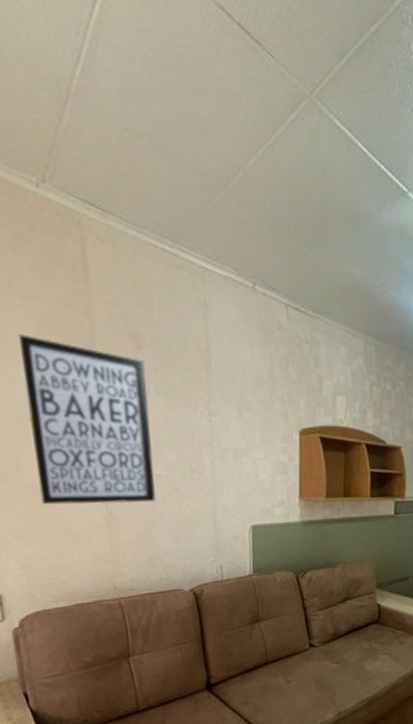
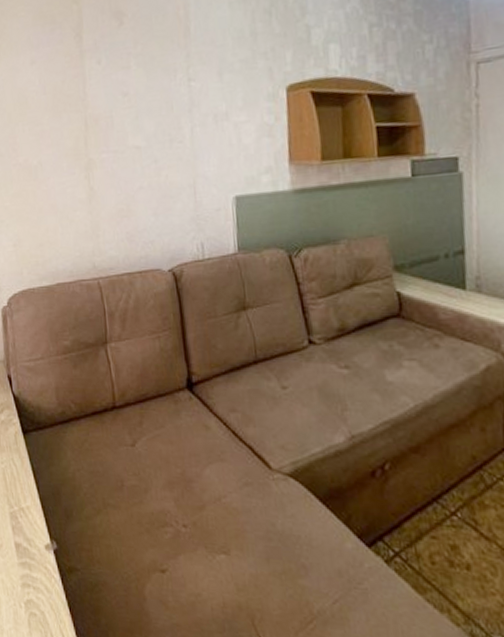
wall art: present [19,334,156,505] -> none [20,27,135,183]

